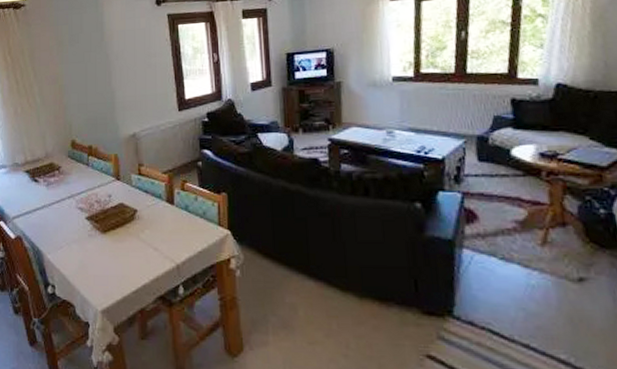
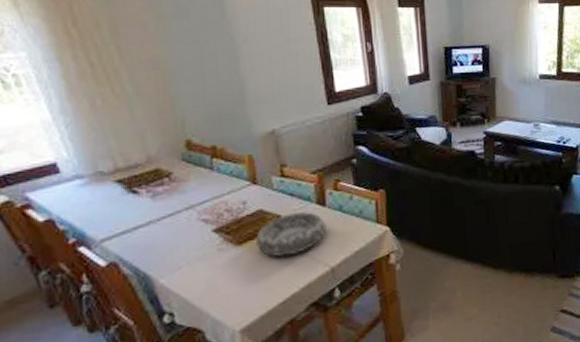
decorative bowl: none [117,209,174,248] -> present [256,212,327,257]

